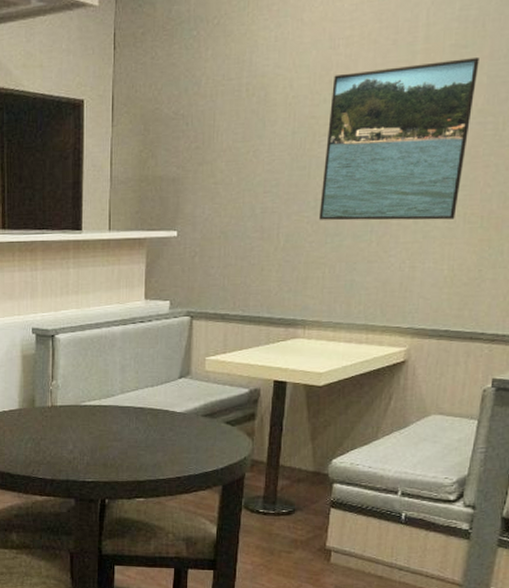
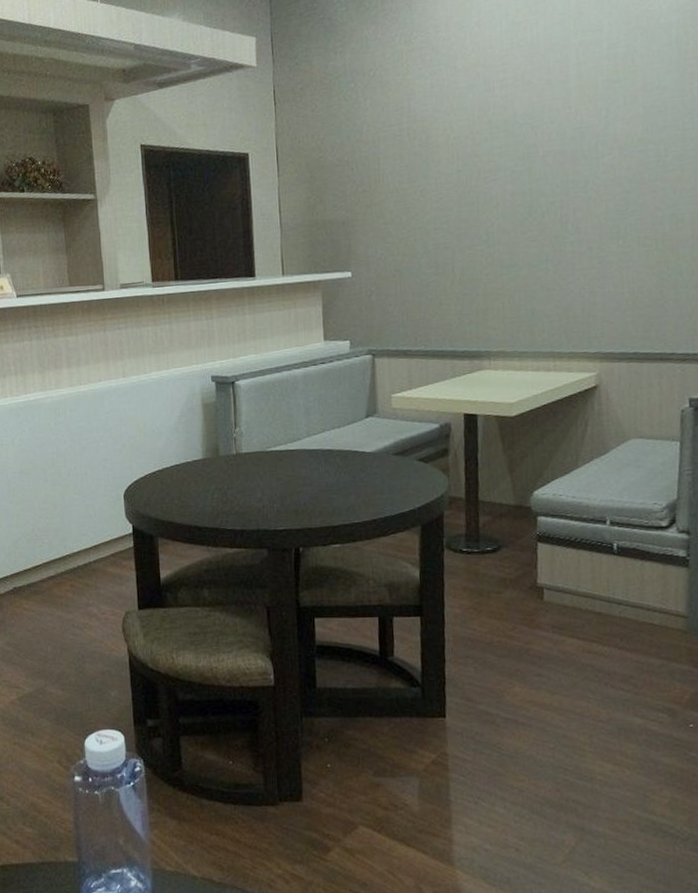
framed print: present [319,58,479,221] -> none [492,91,633,253]

